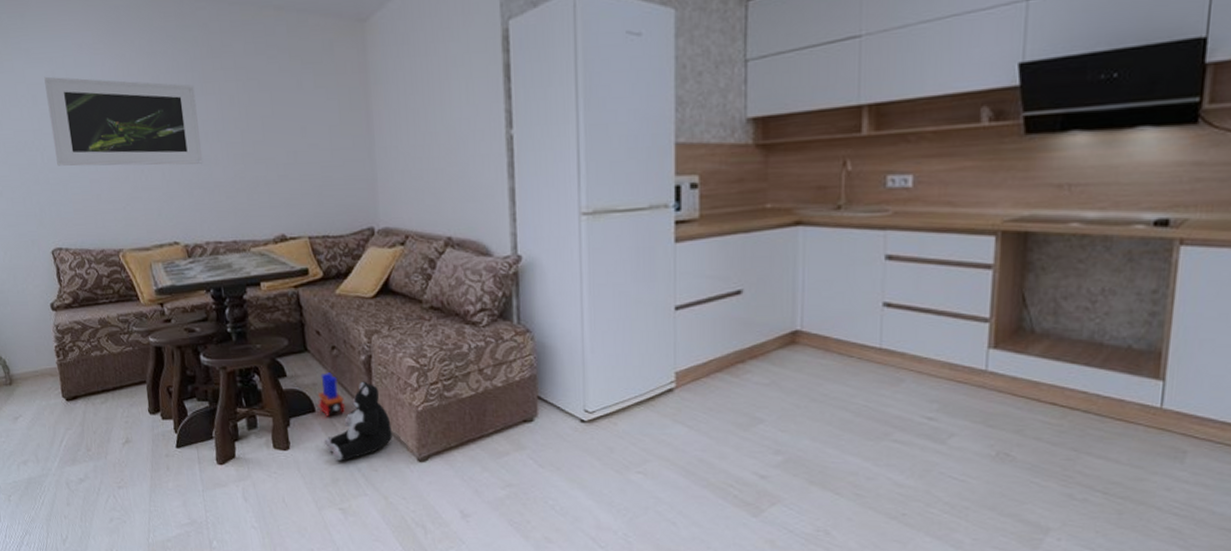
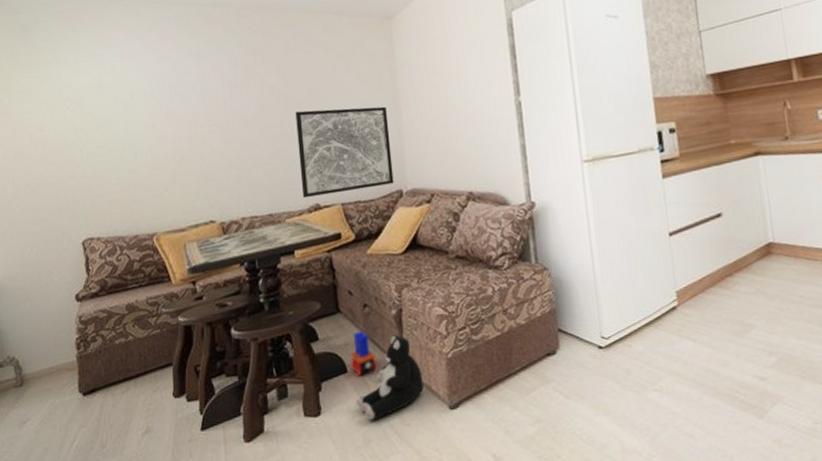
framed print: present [44,76,204,167] -> none [91,79,243,160]
wall art: none [258,128,365,227] -> present [295,106,394,199]

